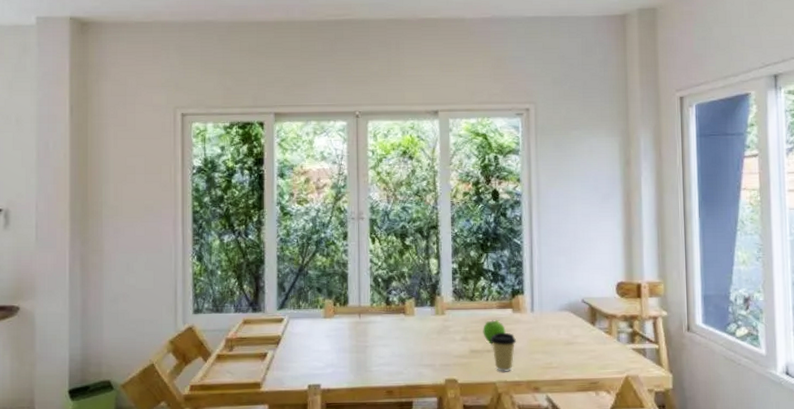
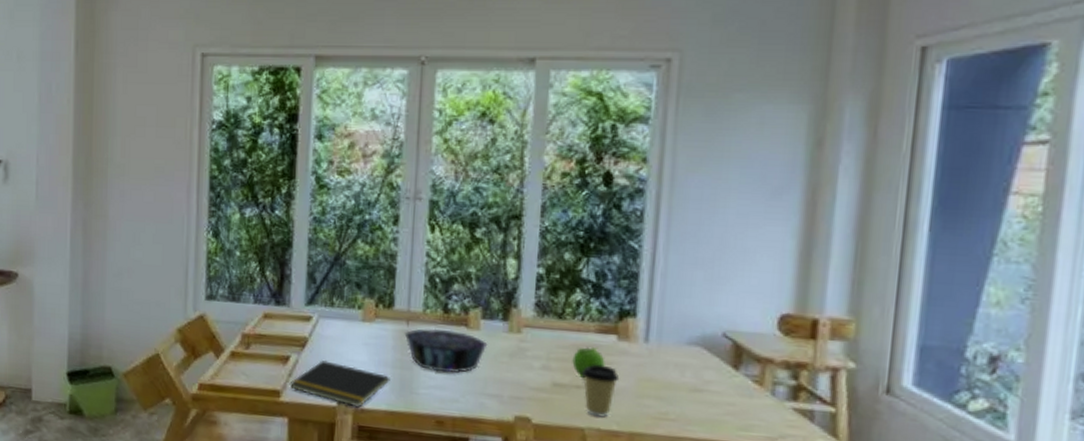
notepad: none [268,353,349,389] -> present [289,360,391,408]
decorative bowl: none [357,317,421,352] -> present [404,328,488,373]

